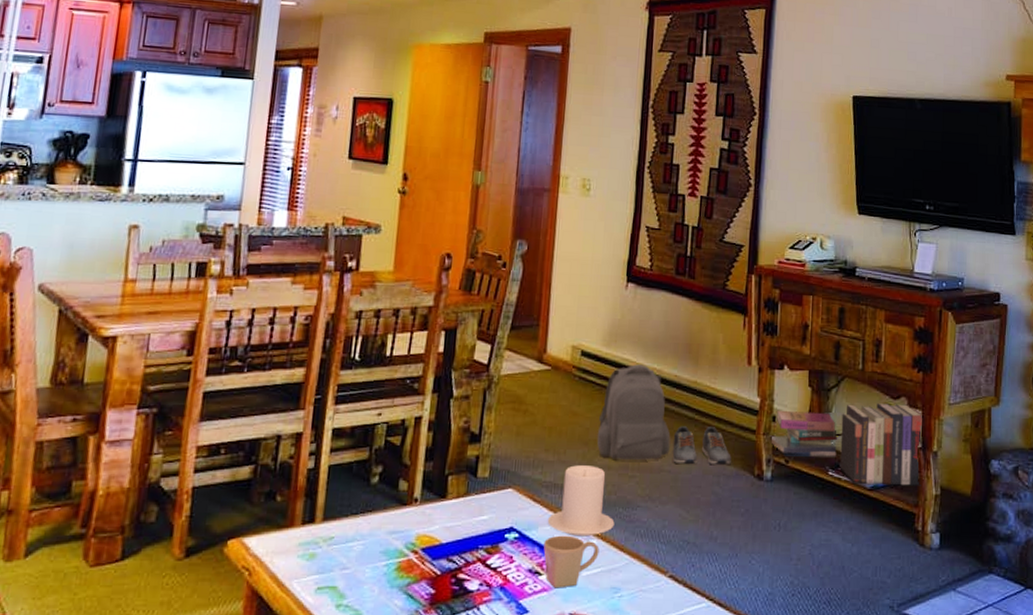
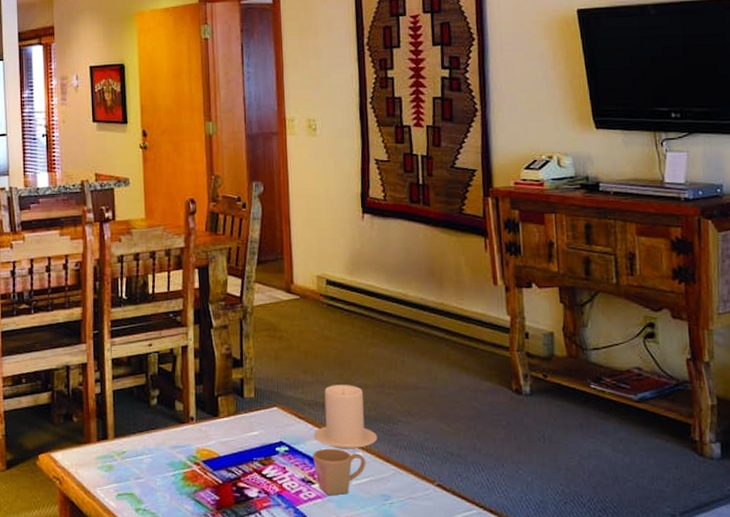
backpack: present [597,364,671,461] -> none [351,290,424,379]
shoe: present [672,426,731,466] -> none [425,345,487,382]
books: present [771,411,837,459] -> none [525,327,597,372]
books: present [839,403,922,486] -> none [599,316,695,397]

